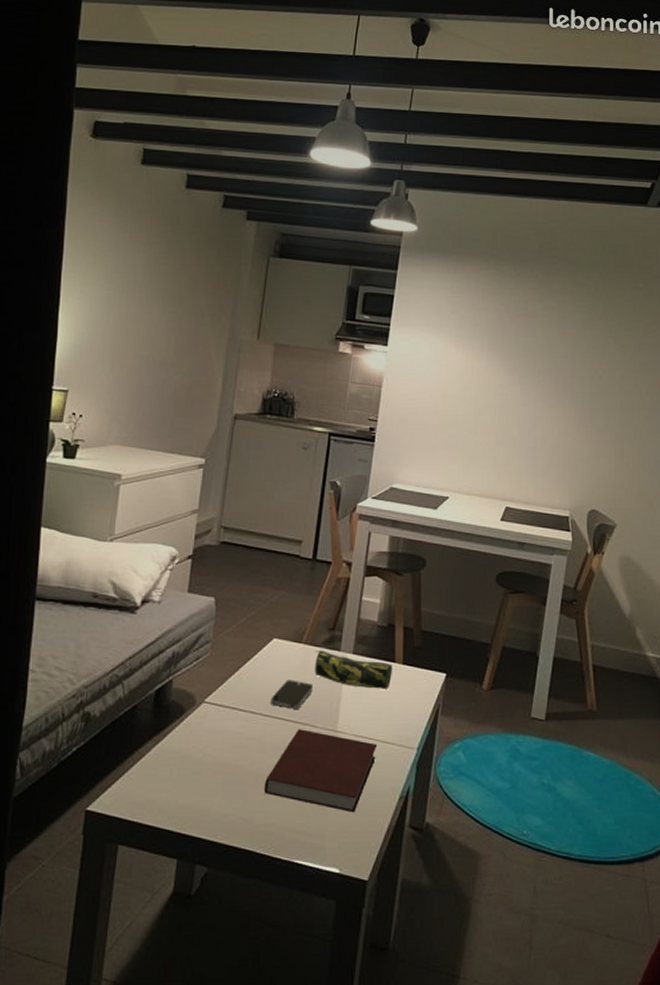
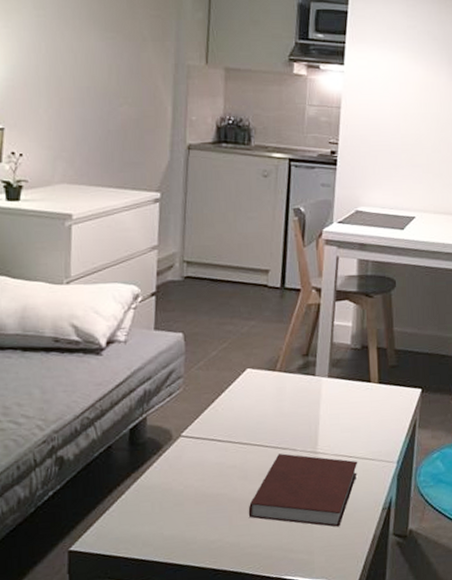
smartphone: present [270,680,313,709] -> none [248,407,290,436]
pencil case: present [314,650,392,690] -> none [290,376,368,410]

